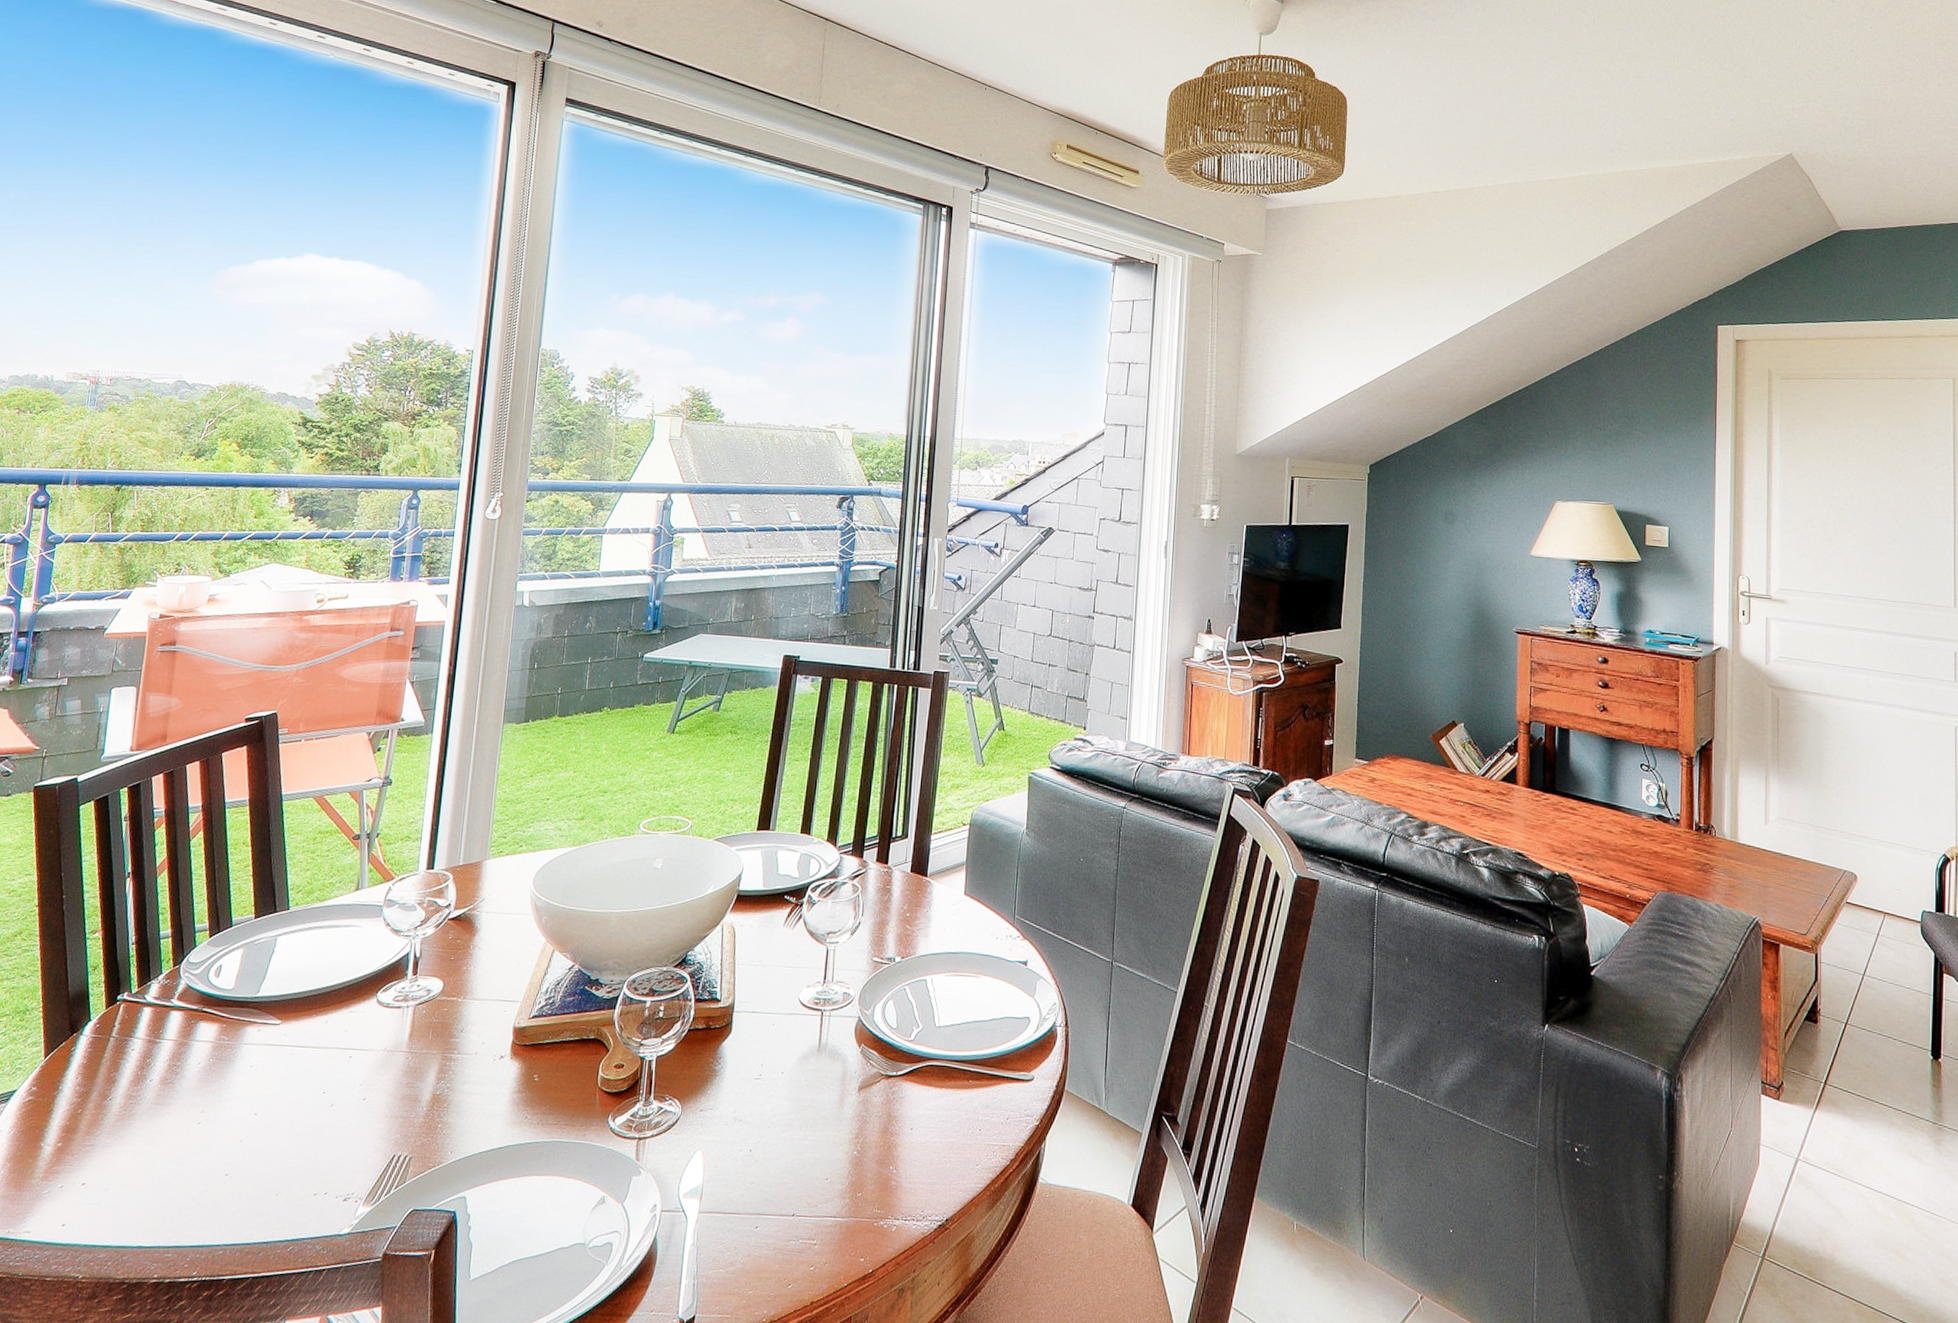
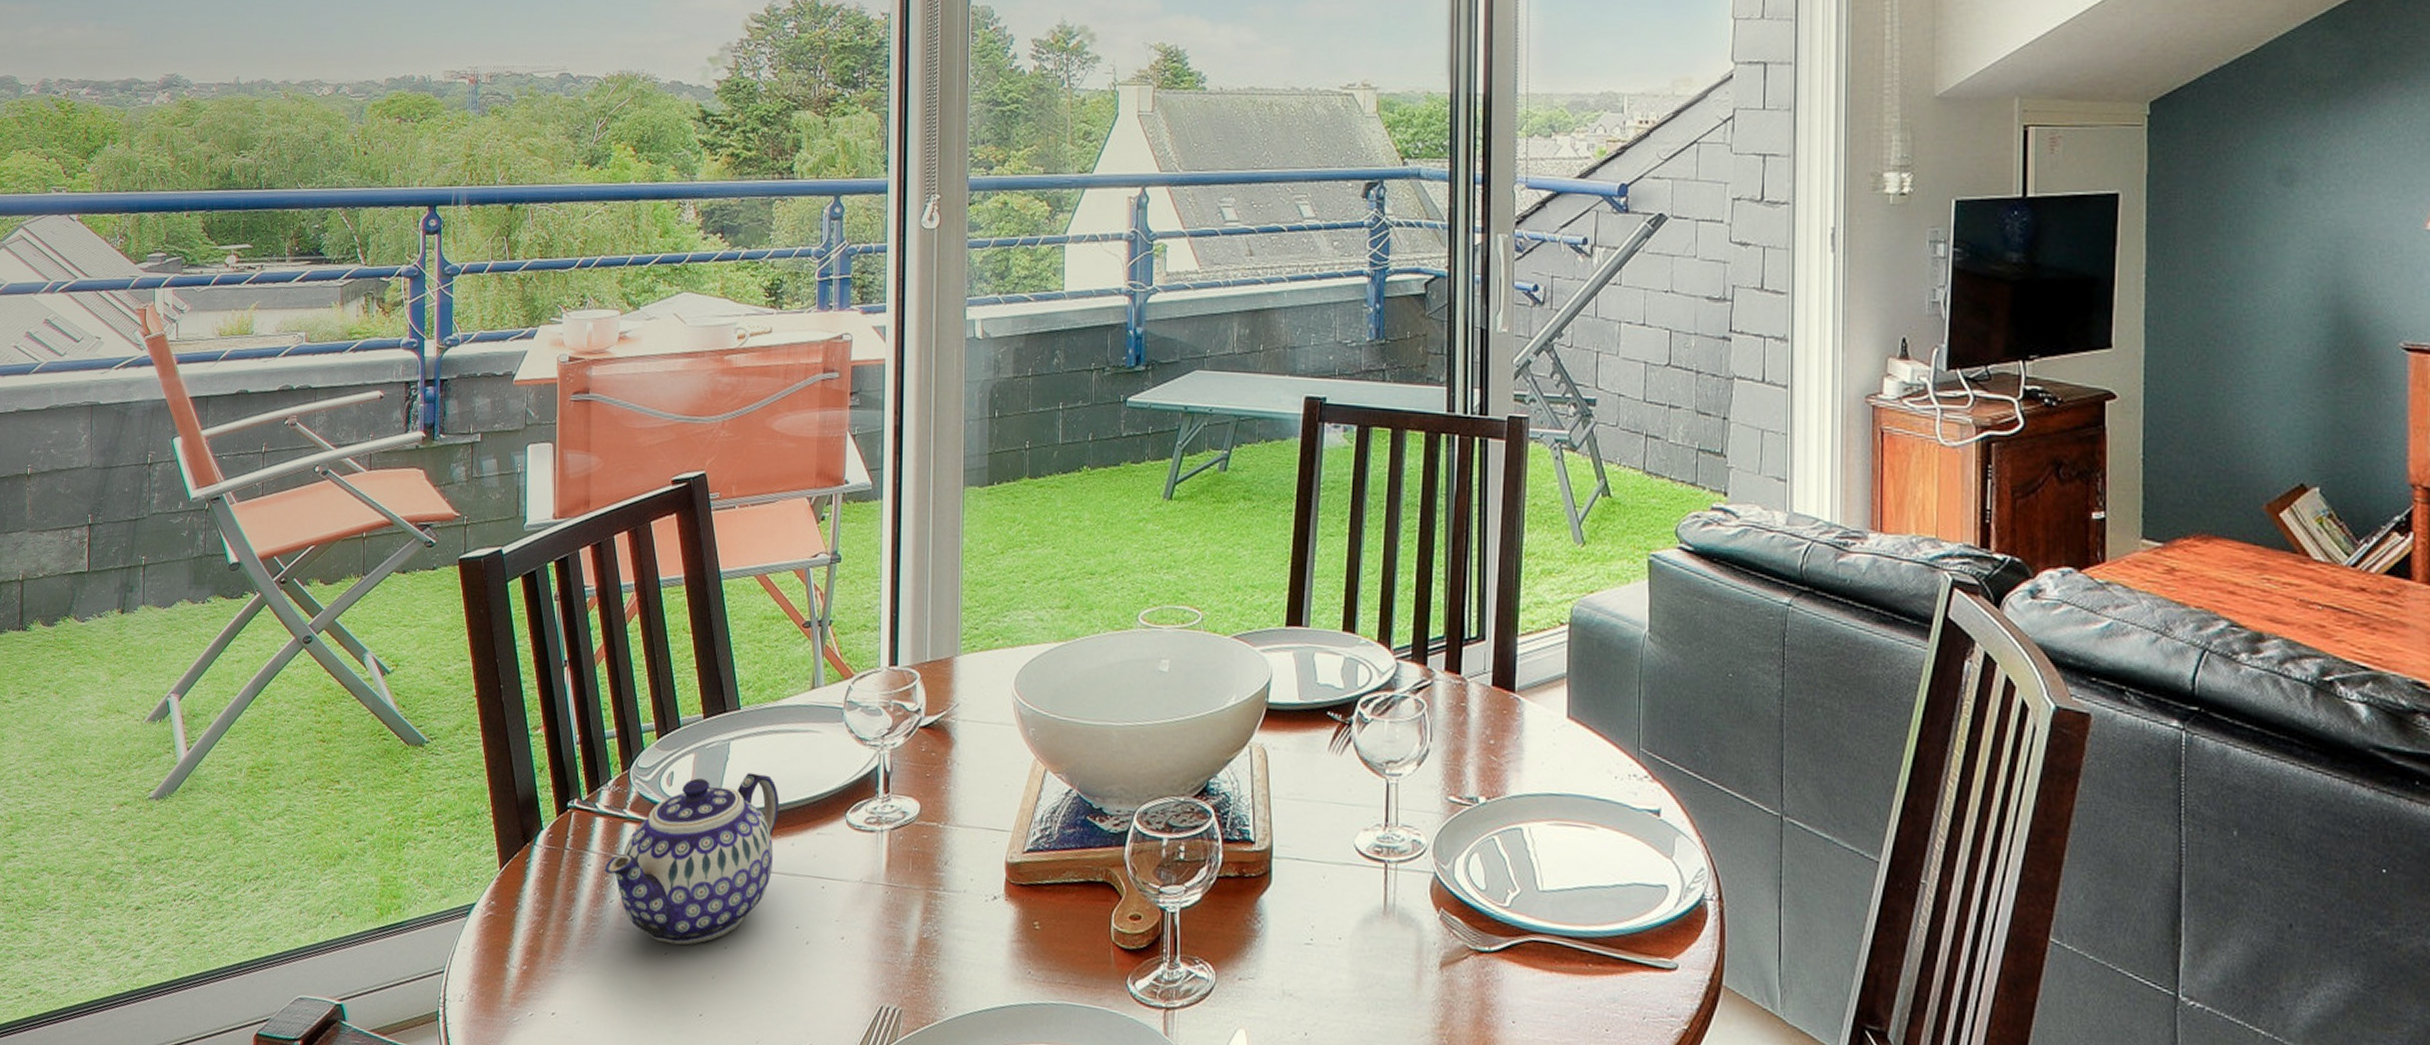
teapot: none [147,963,318,1115] -> present [604,773,780,946]

